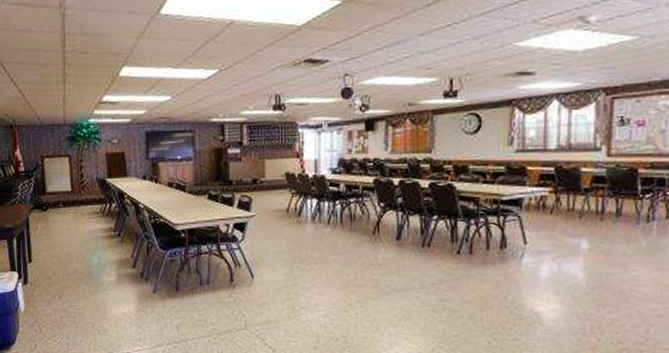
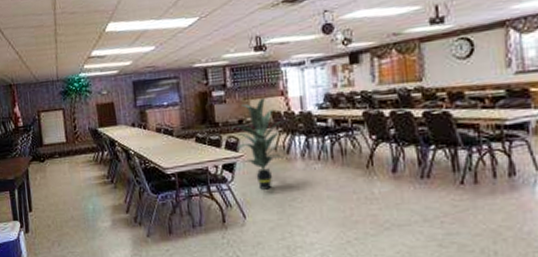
indoor plant: none [244,157,304,251] -> present [230,96,291,190]

